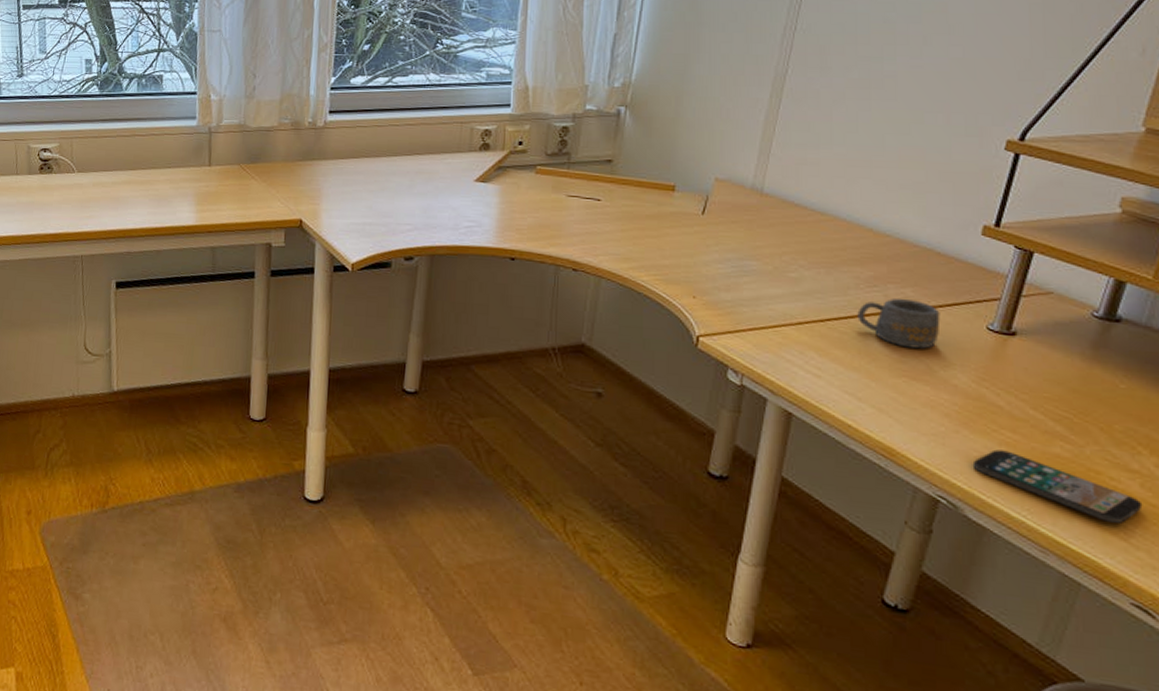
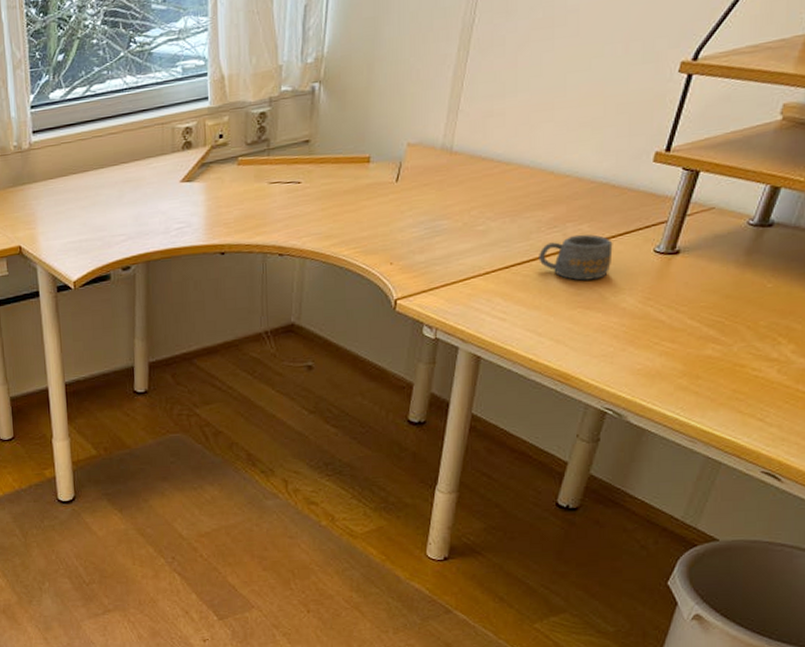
smartphone: present [972,449,1143,523] -> none [636,359,779,407]

